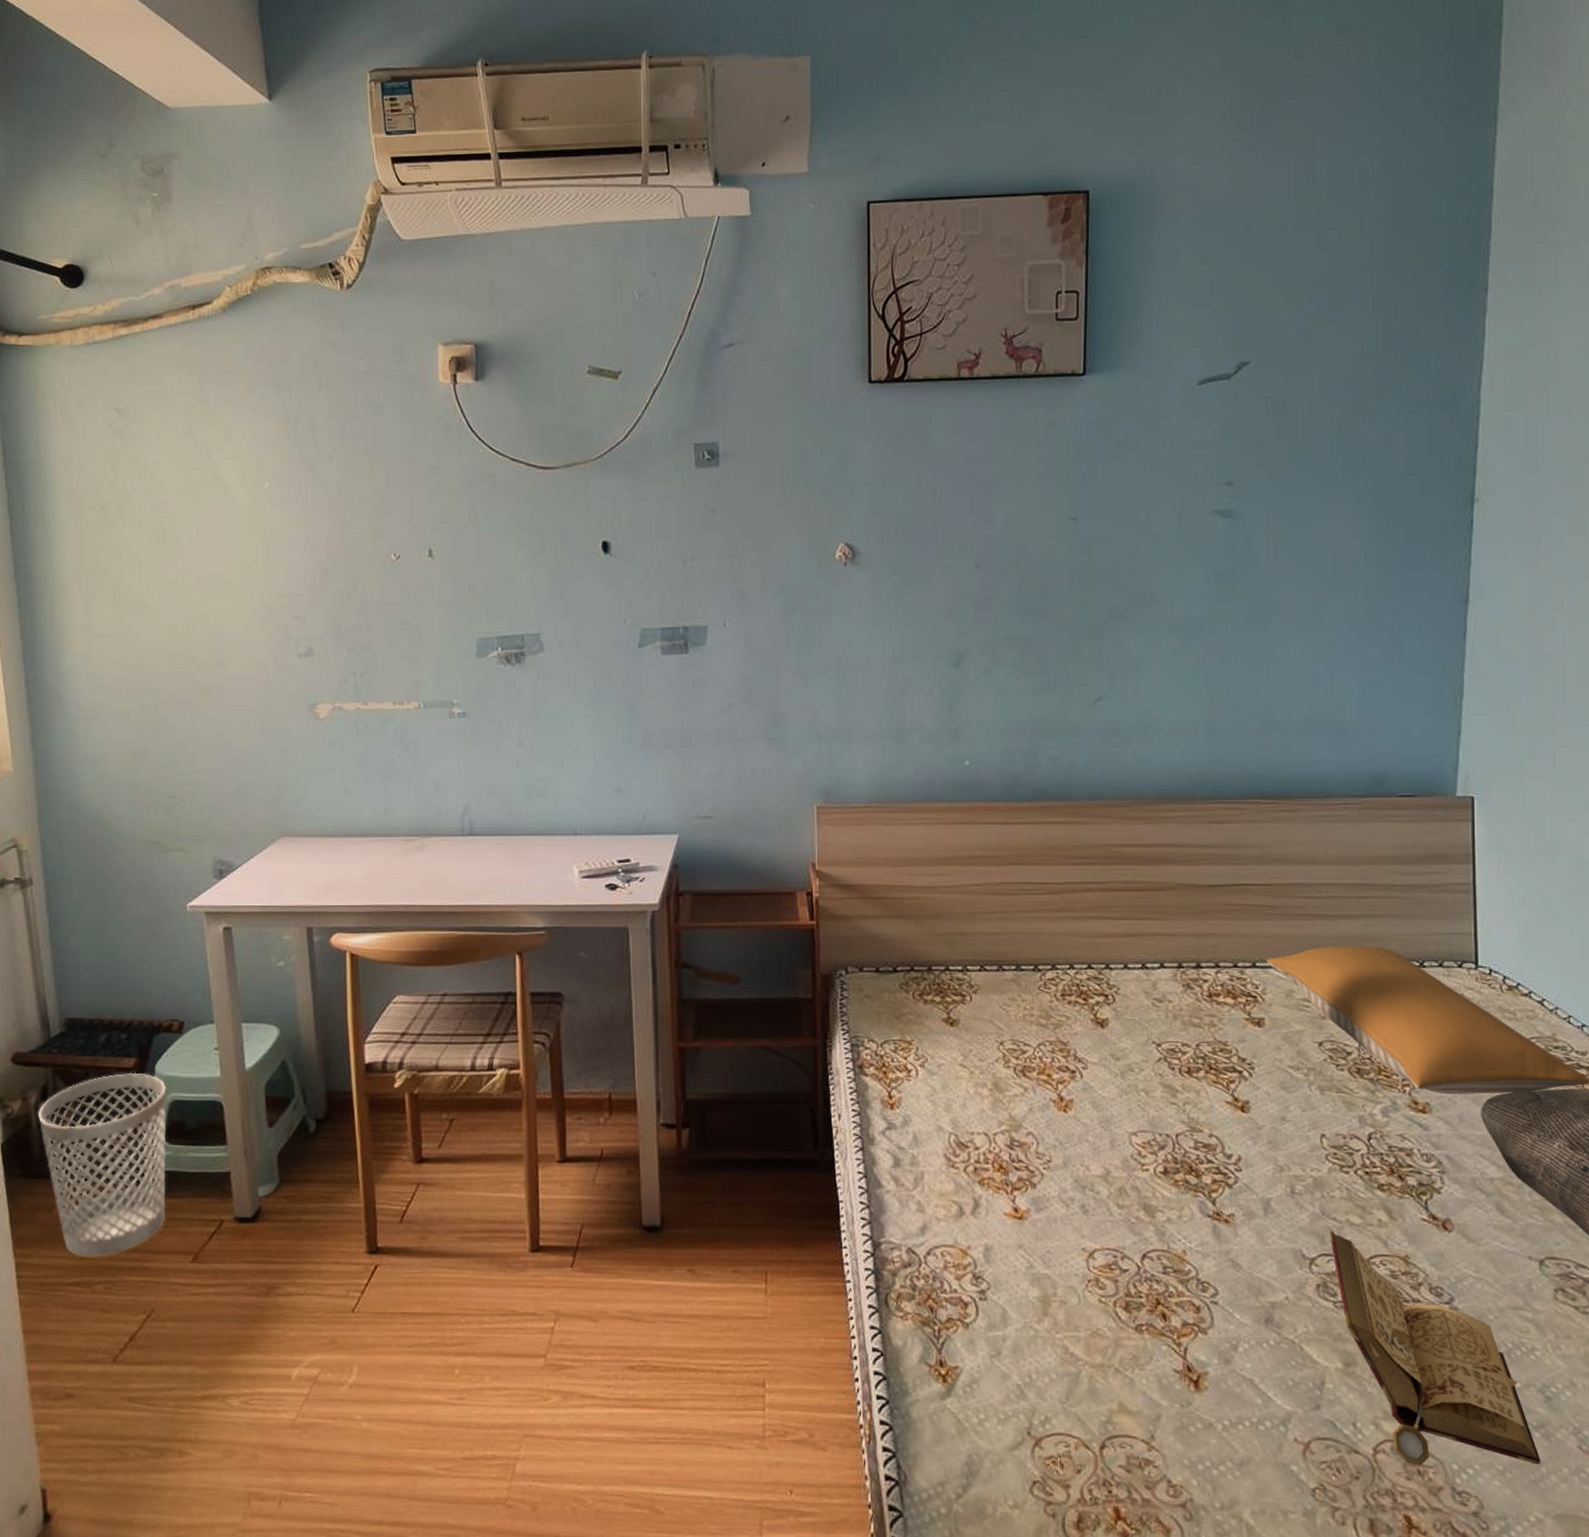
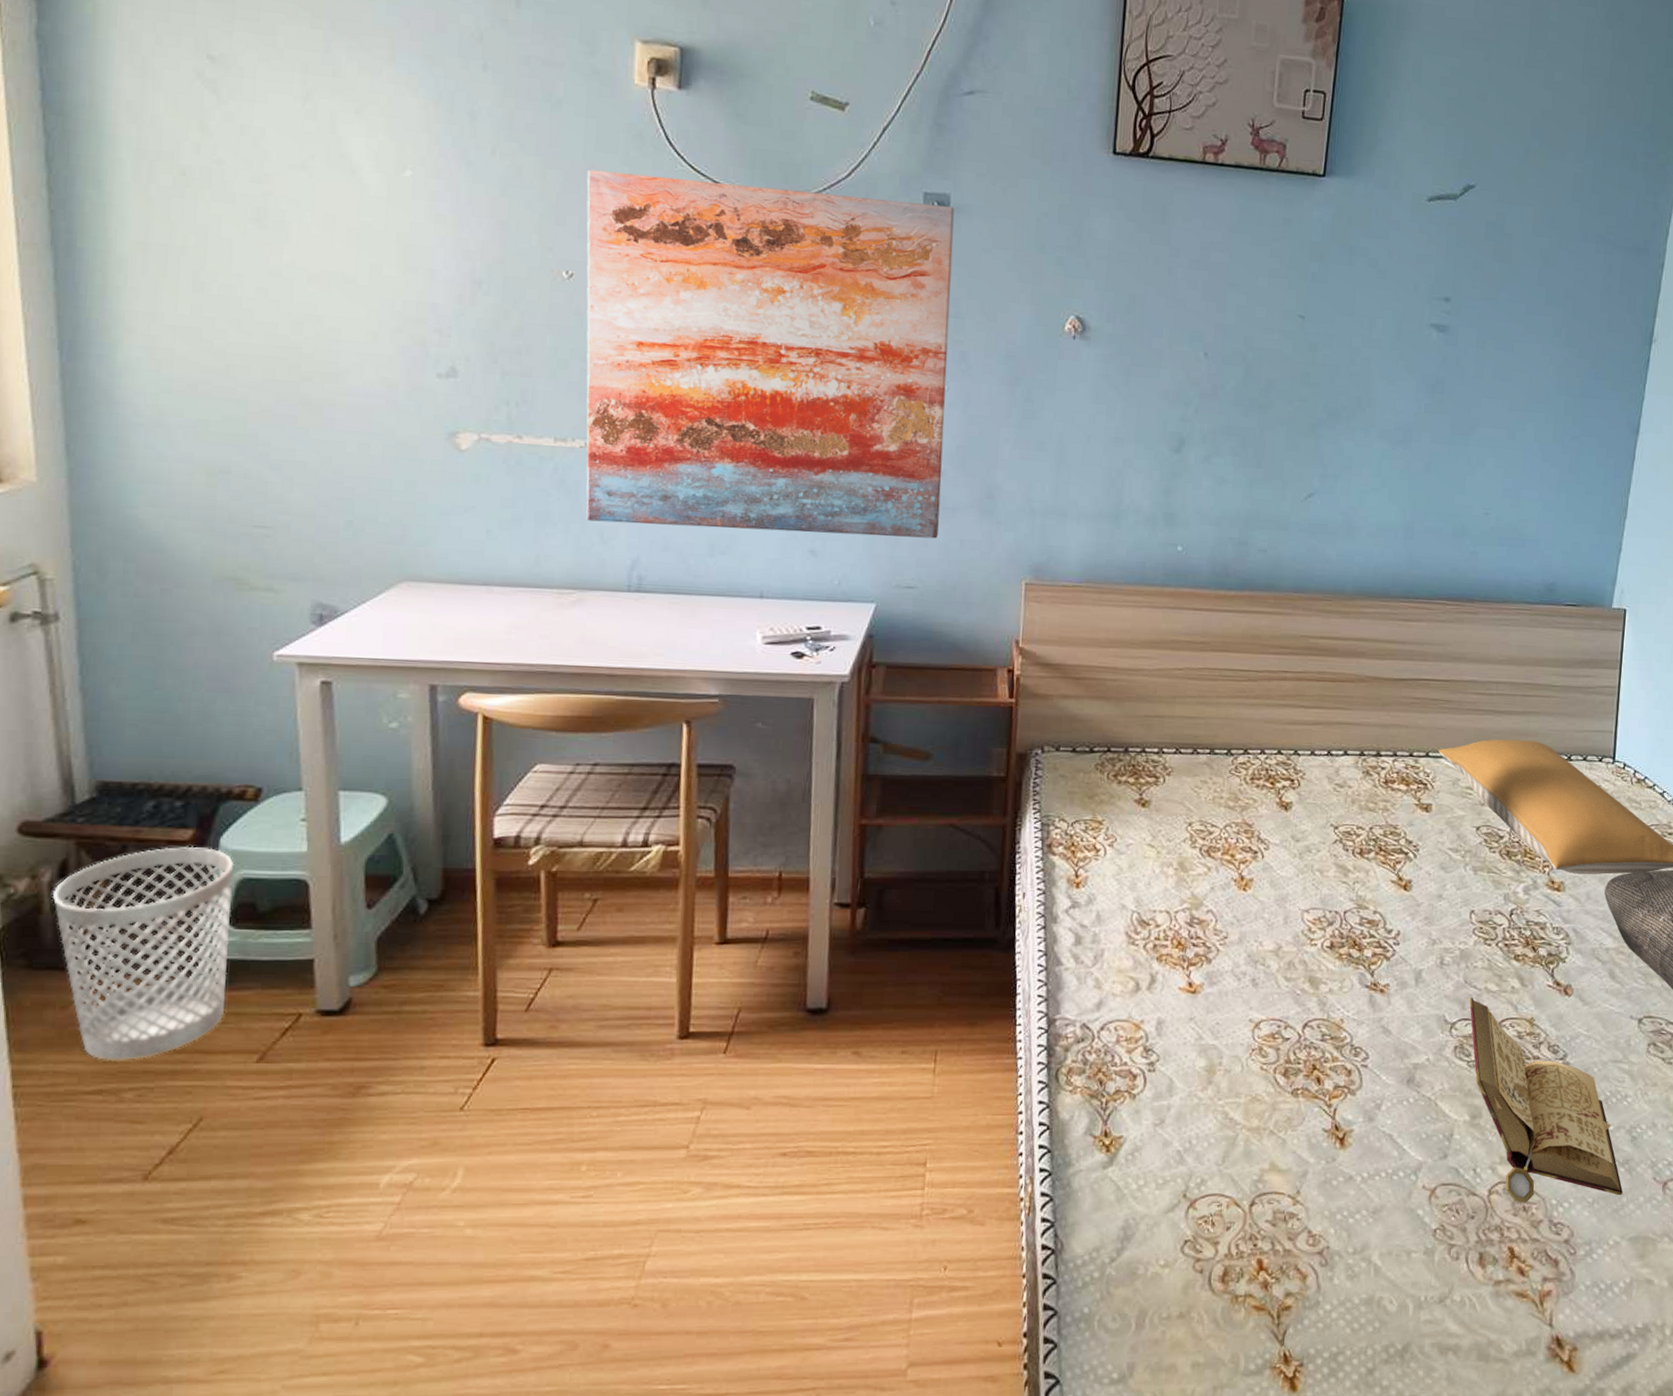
wall art: none [406,453,732,774] -> present [586,169,955,539]

